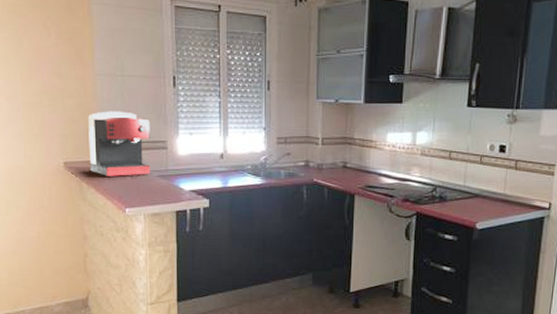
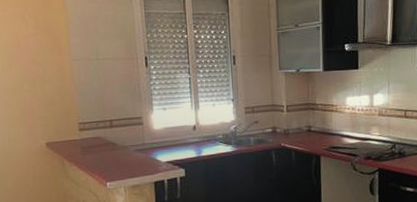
coffee maker: present [88,111,151,176] -> none [67,92,129,154]

